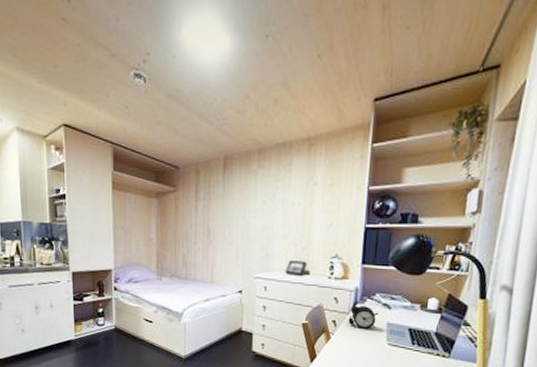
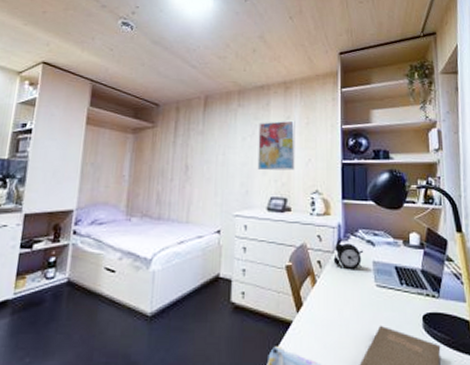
wall art: none [277,181,319,235] -> present [257,120,295,171]

